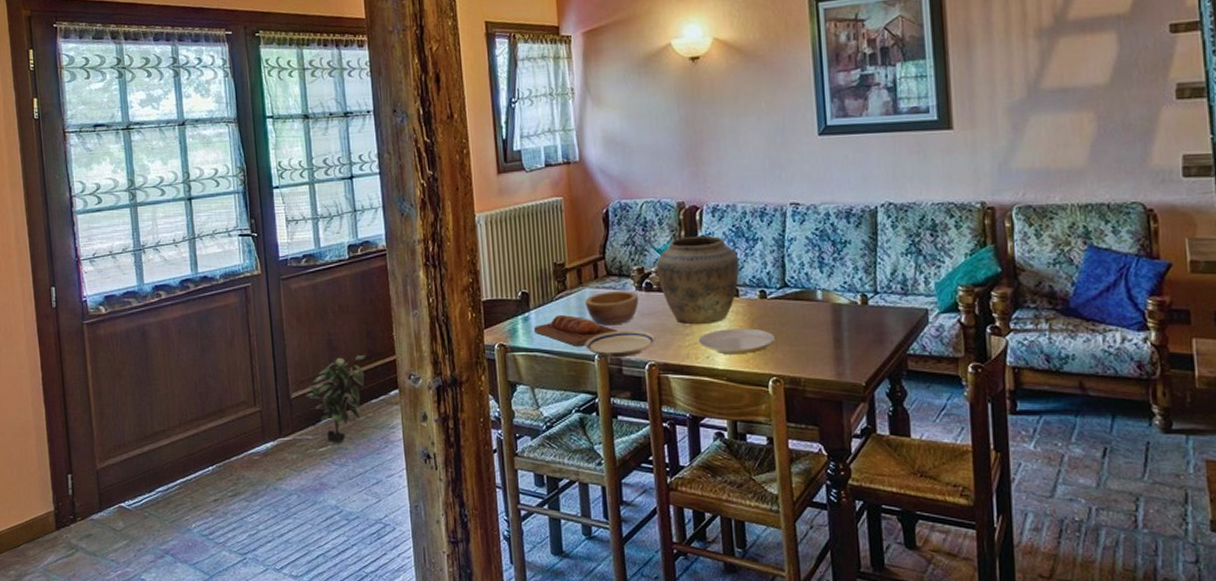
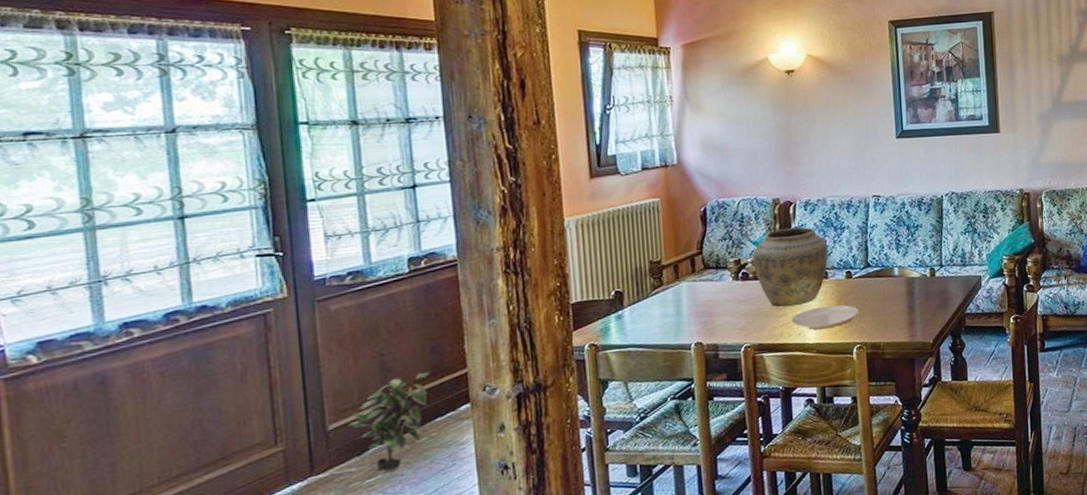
bread loaf: present [533,314,617,347] -> none [627,309,714,339]
bowl: present [584,291,639,326] -> none [681,281,736,316]
plate: present [585,329,656,358] -> none [681,316,752,345]

